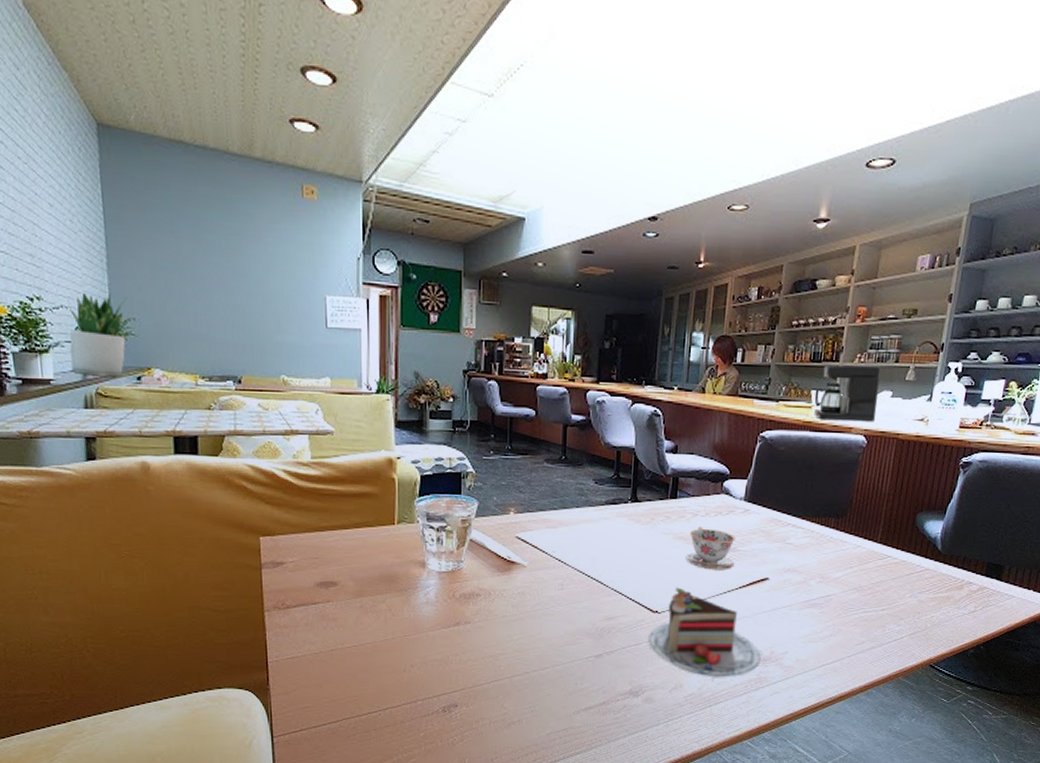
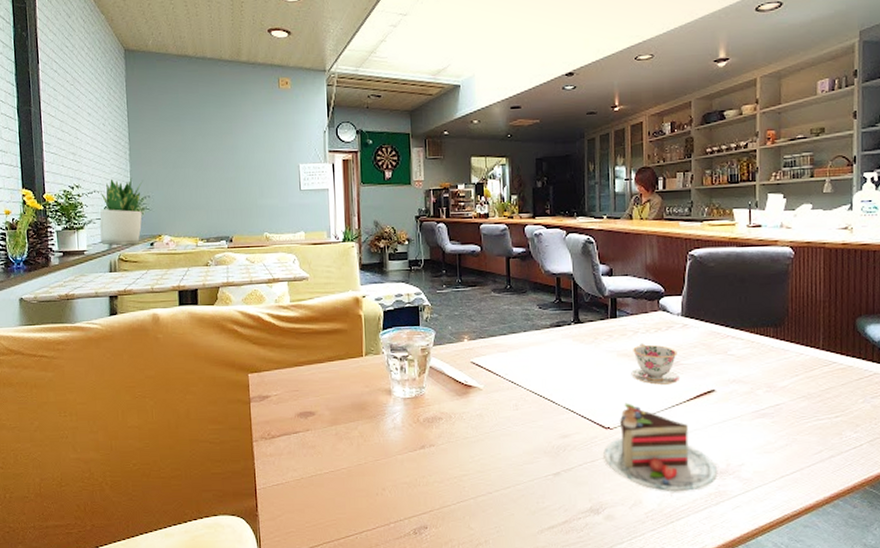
coffee maker: present [814,365,881,422] -> none [736,181,800,236]

